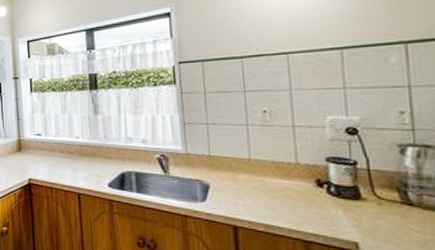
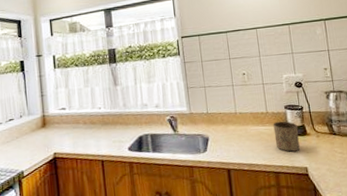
cup: none [305,177,348,219] -> present [273,121,300,152]

